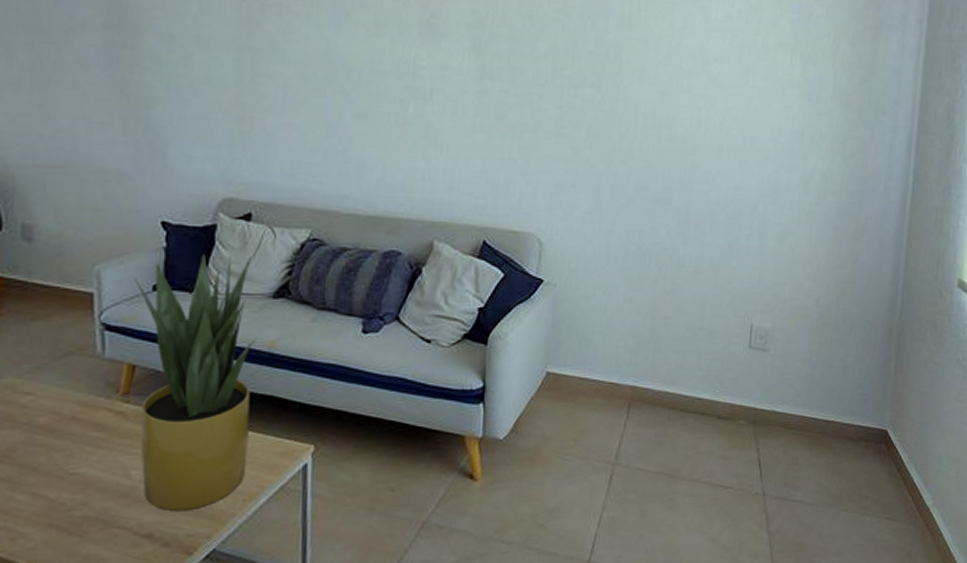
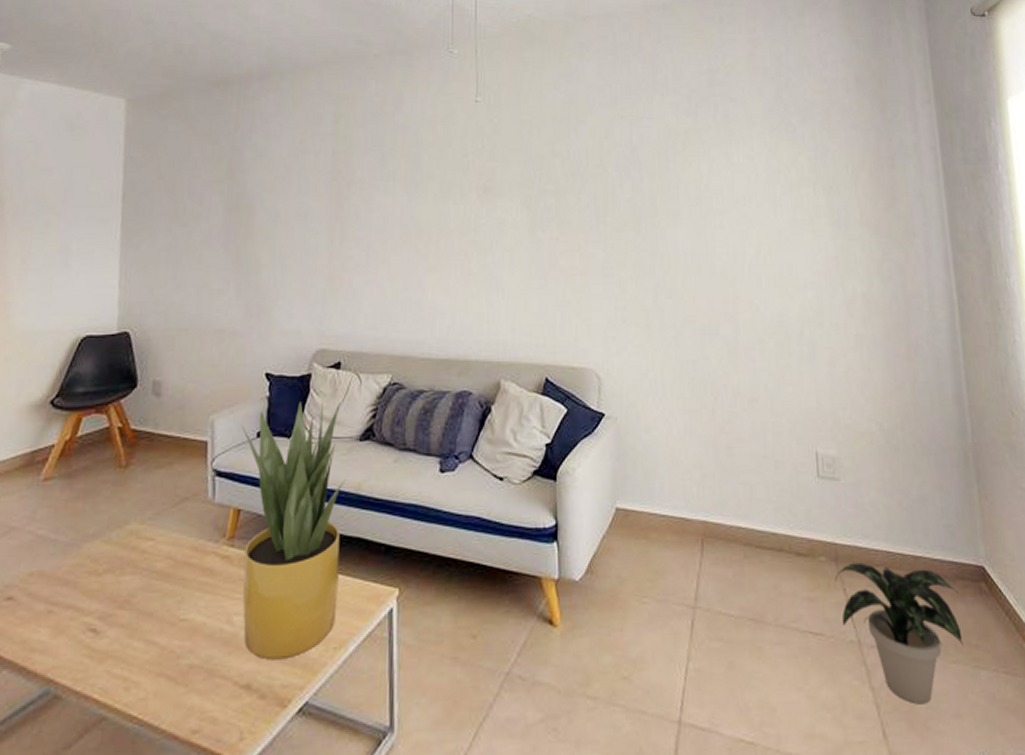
potted plant: none [751,426,860,545] -> present [835,562,963,705]

